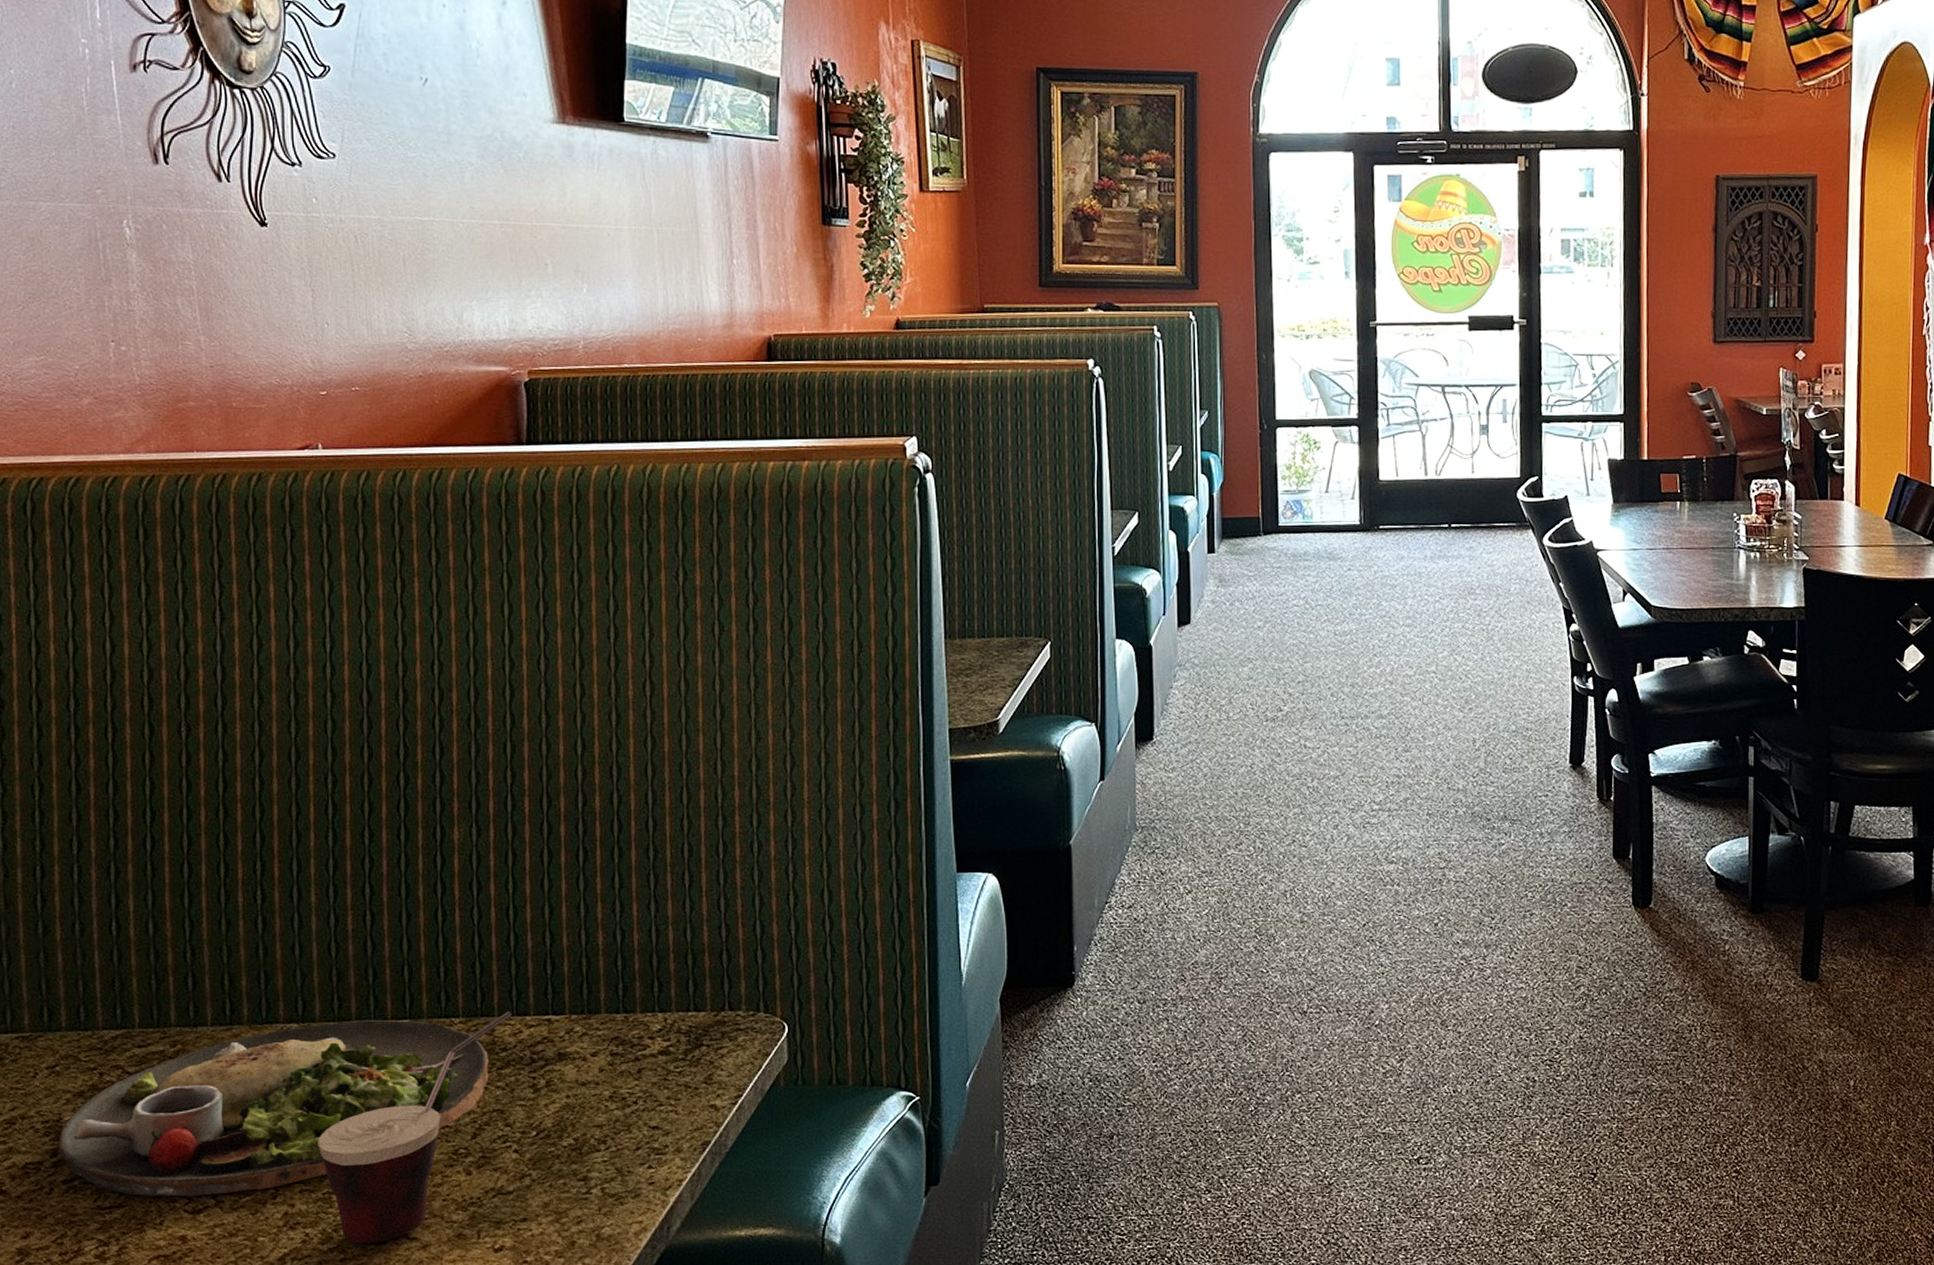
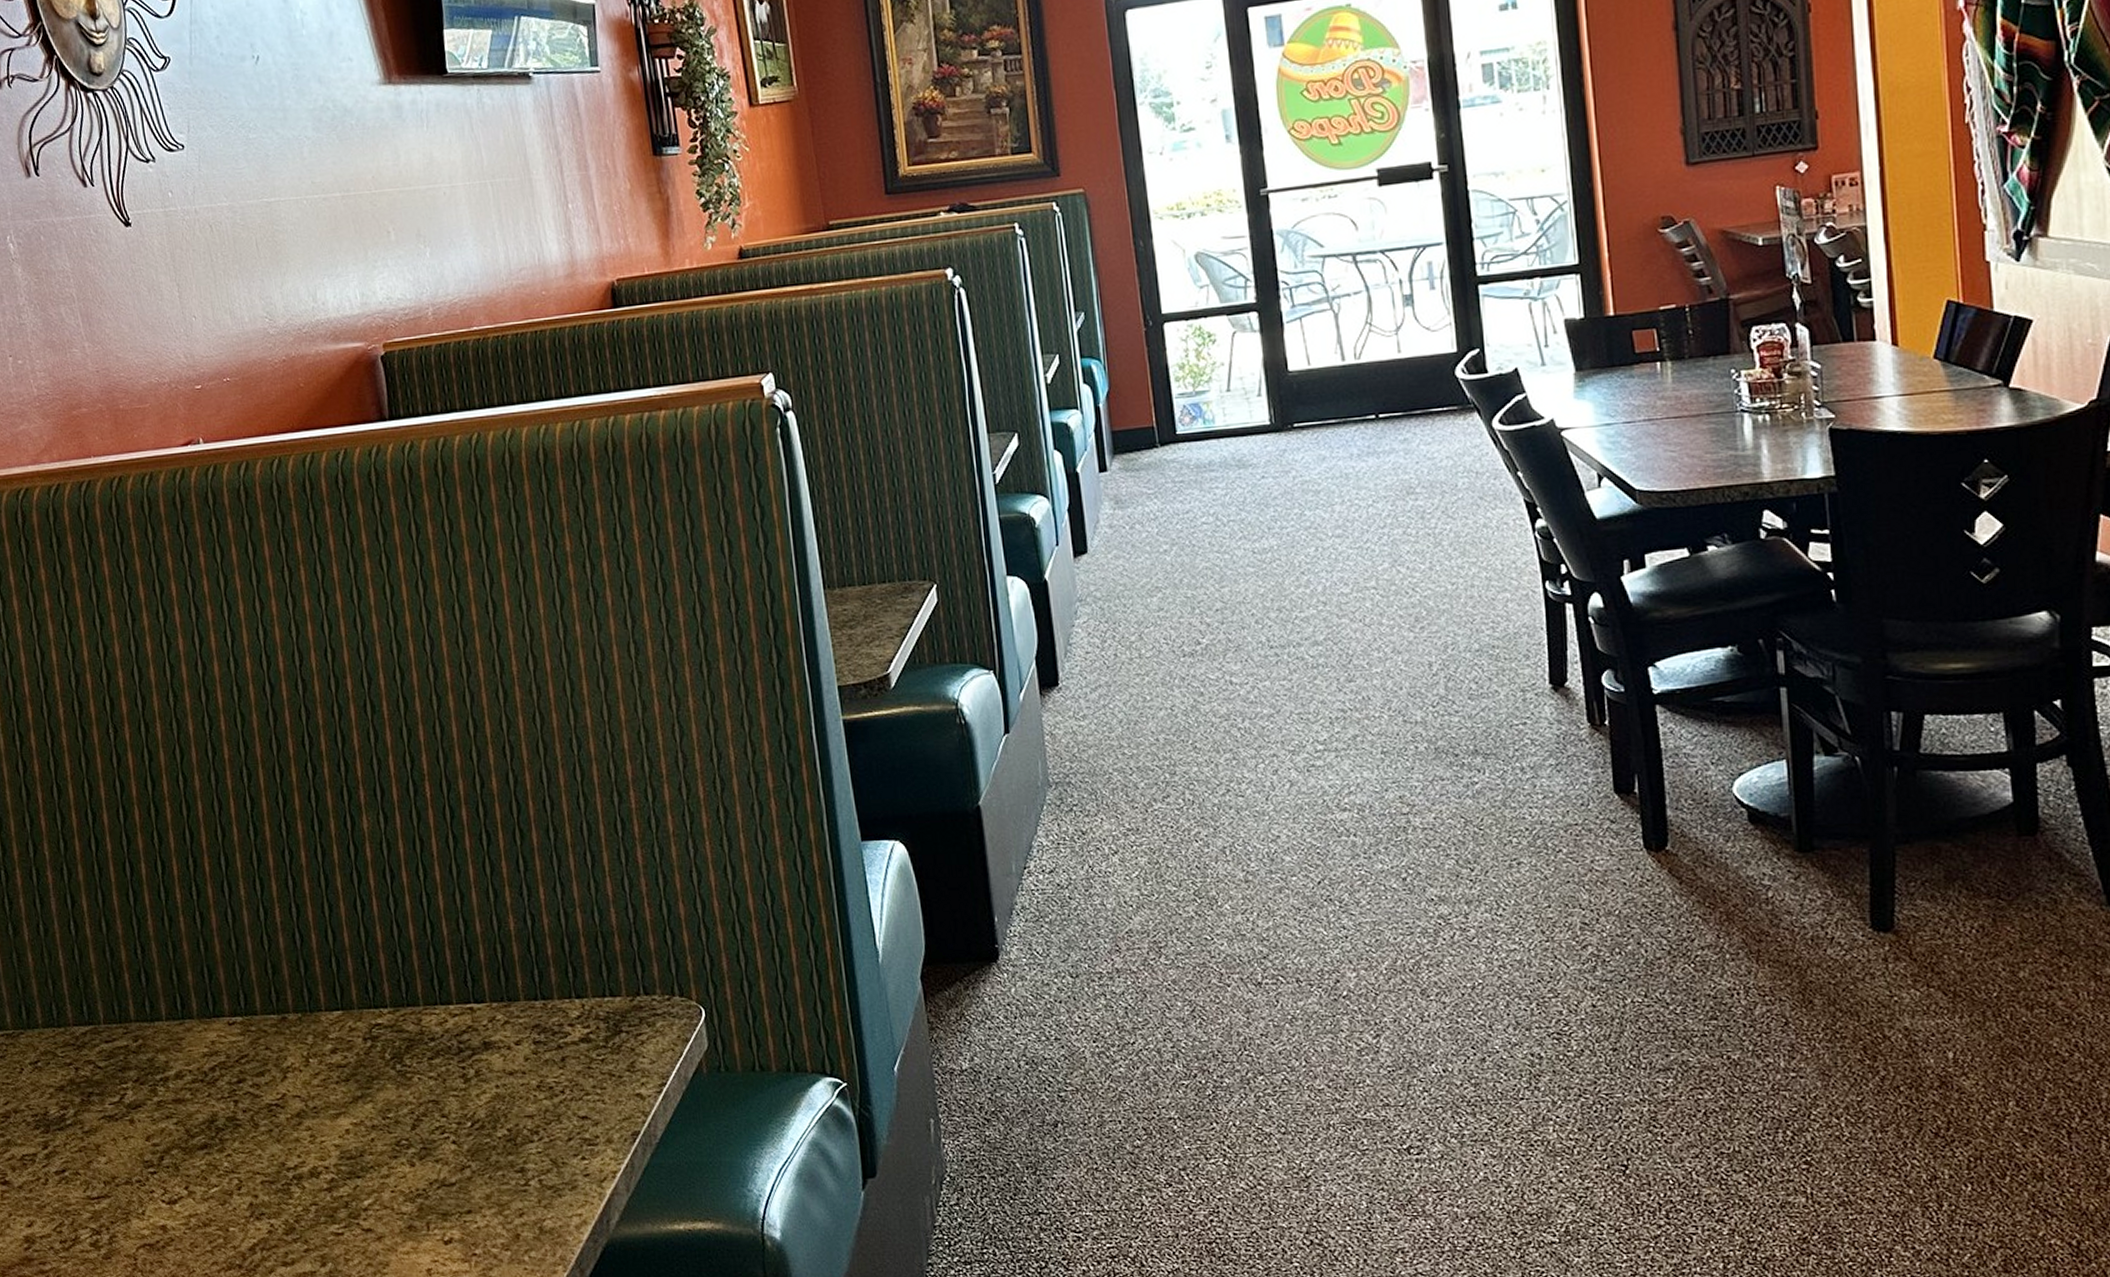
dinner plate: present [58,1019,489,1197] -> none [47,1011,421,1188]
cup: present [318,1011,512,1244] -> none [271,1000,437,1235]

